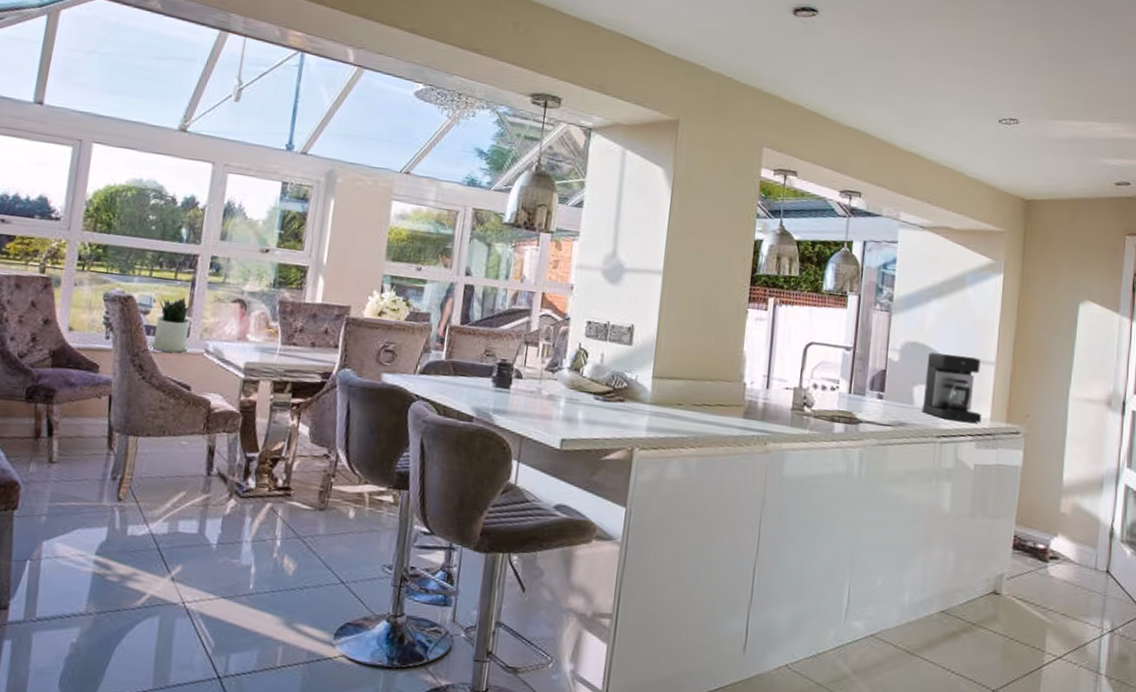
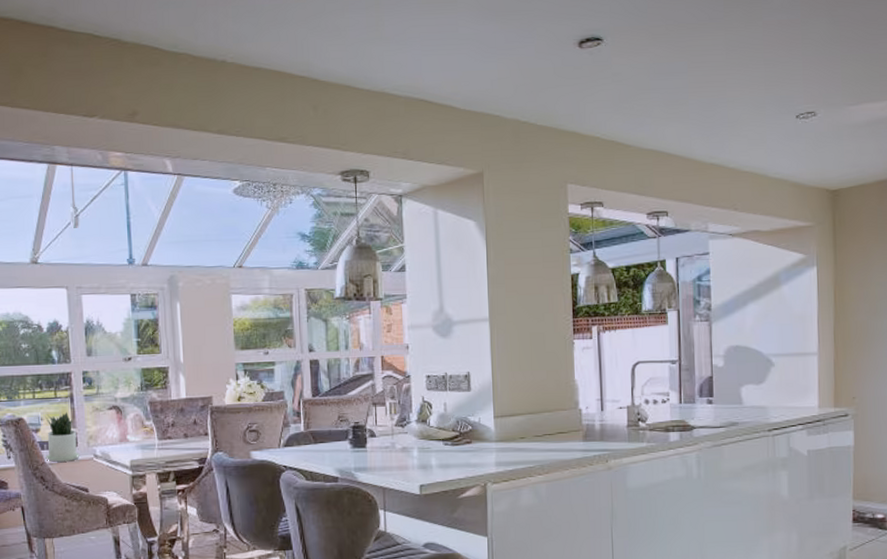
coffee maker: present [922,352,982,423] -> none [751,351,810,413]

